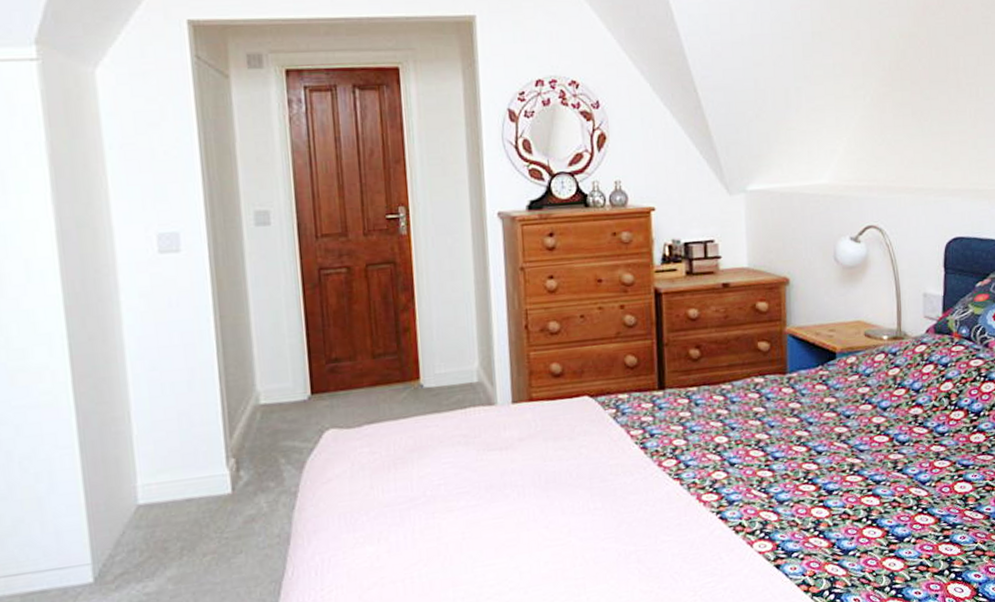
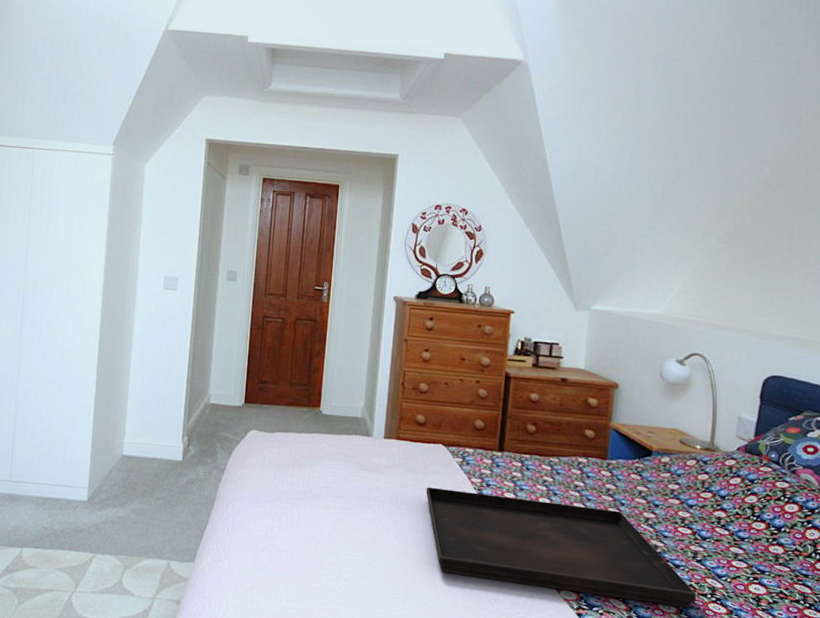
serving tray: none [575,432,902,557] -> present [426,487,697,608]

